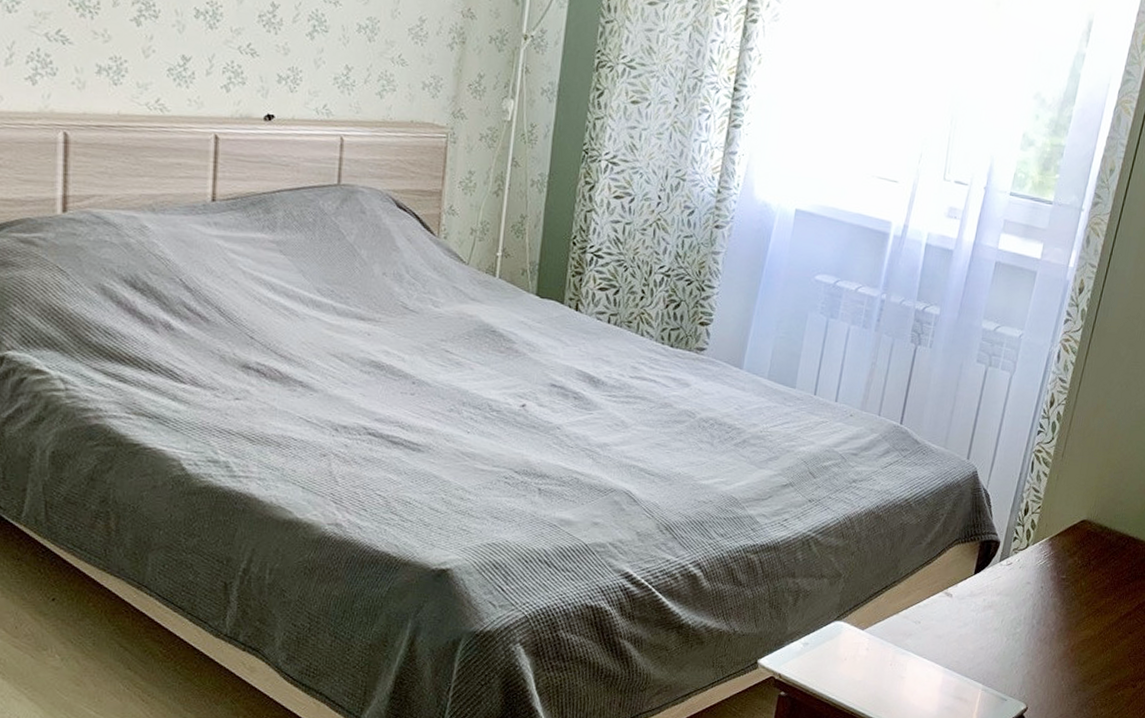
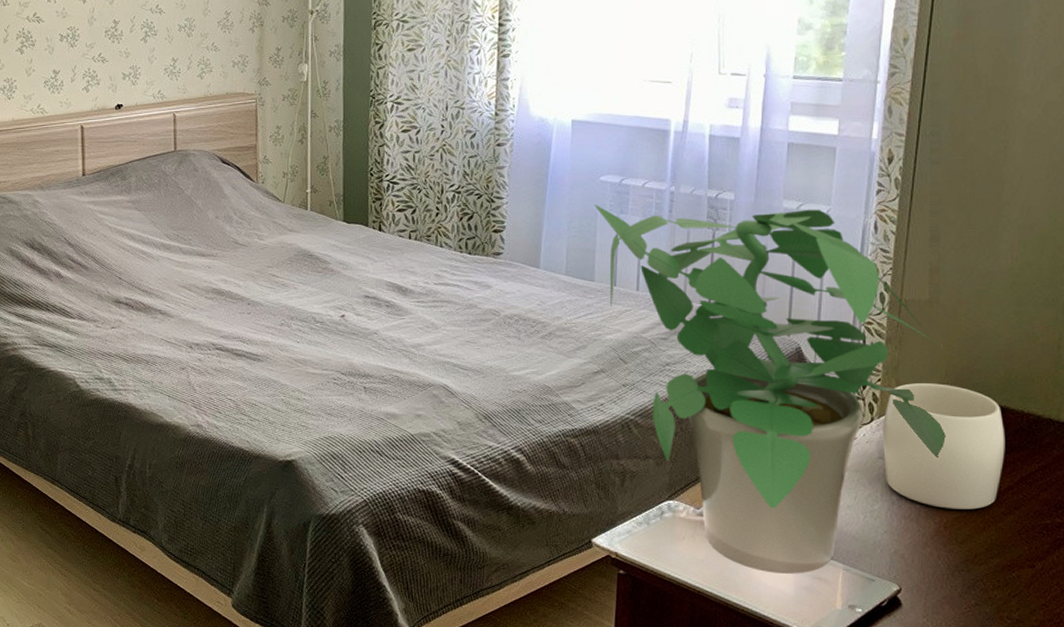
potted plant: none [806,304,1094,695] -> present [594,203,946,574]
mug: none [1030,512,1134,634] -> present [883,383,1005,510]

